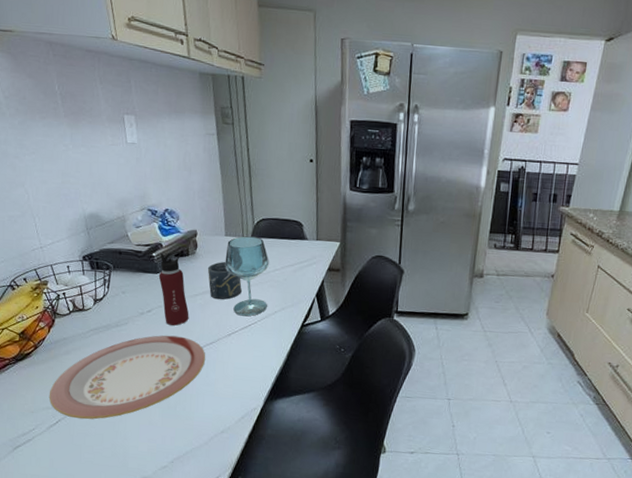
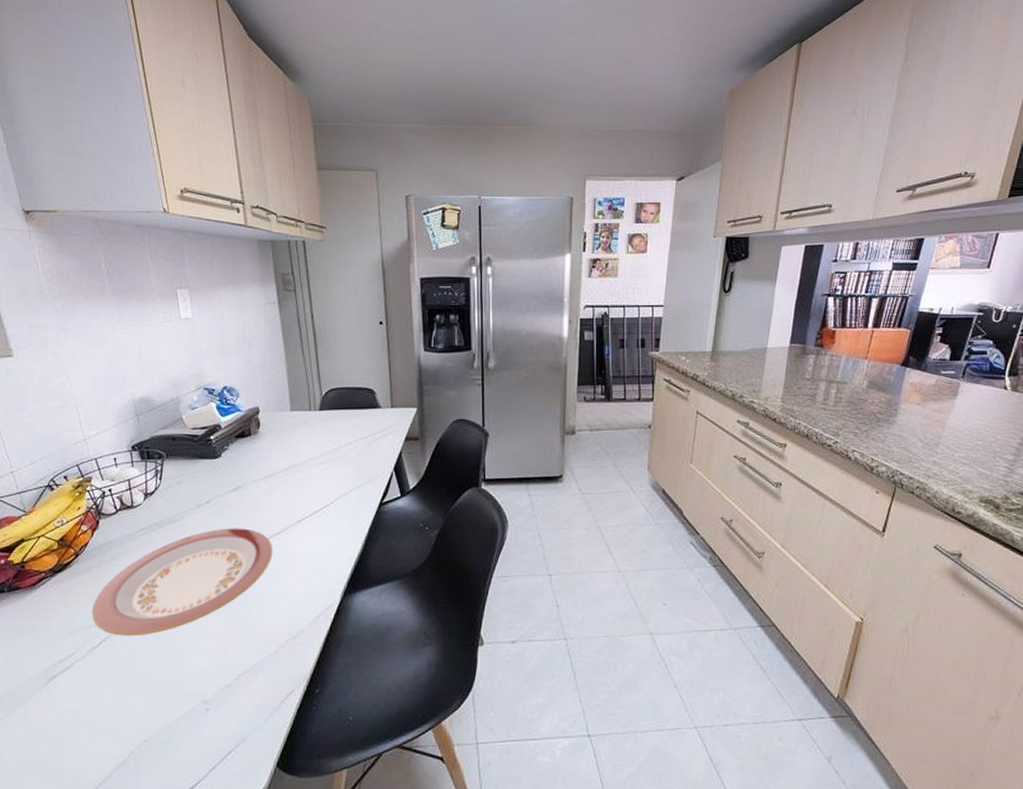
water bottle: present [158,250,189,326] -> none [217,431,253,516]
cup: present [207,261,242,300] -> none [272,439,311,483]
wine glass: present [225,236,269,317] -> none [291,409,340,499]

